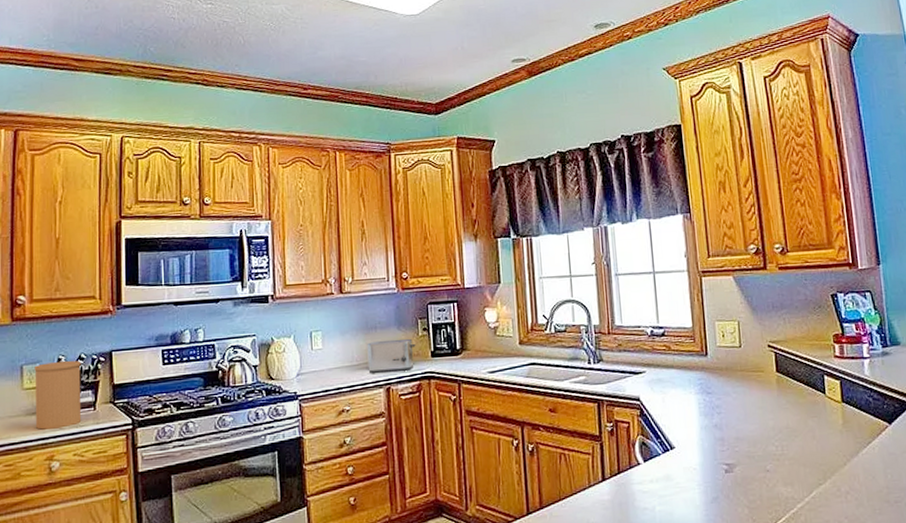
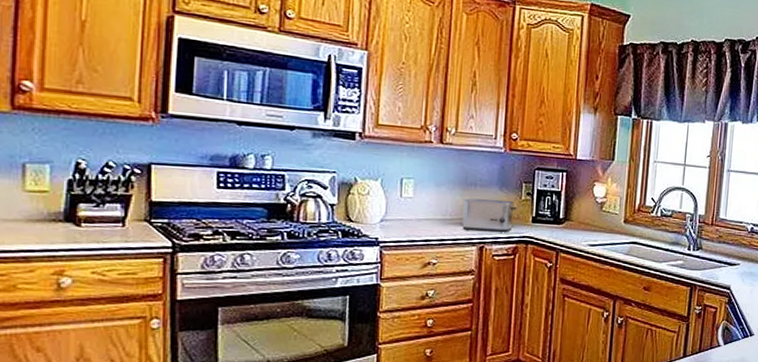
canister: present [34,360,82,430] -> none [41,164,108,242]

